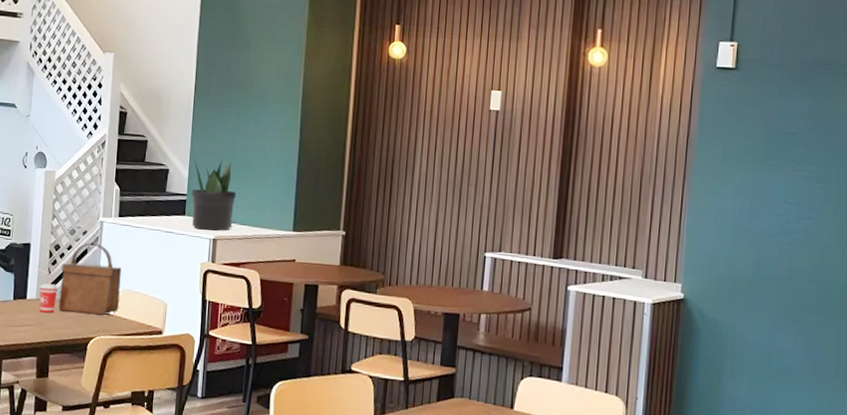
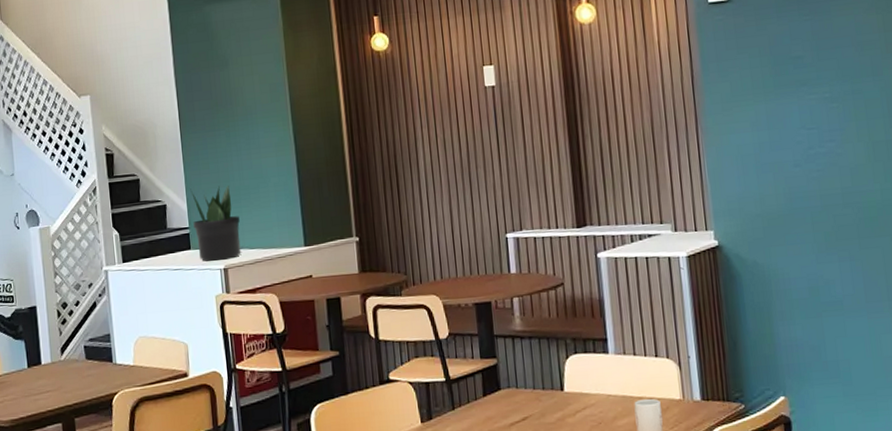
beverage cup: present [37,269,59,313] -> none [48,331,73,376]
handbag: present [59,243,122,316] -> none [72,294,138,372]

